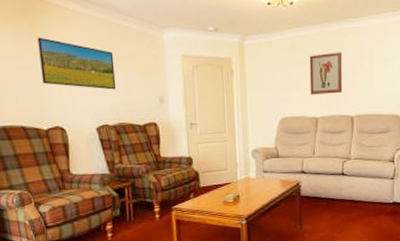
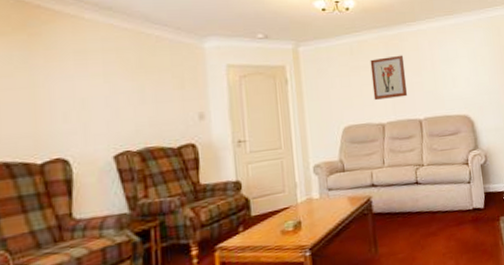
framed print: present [37,37,117,90] -> none [37,51,143,109]

